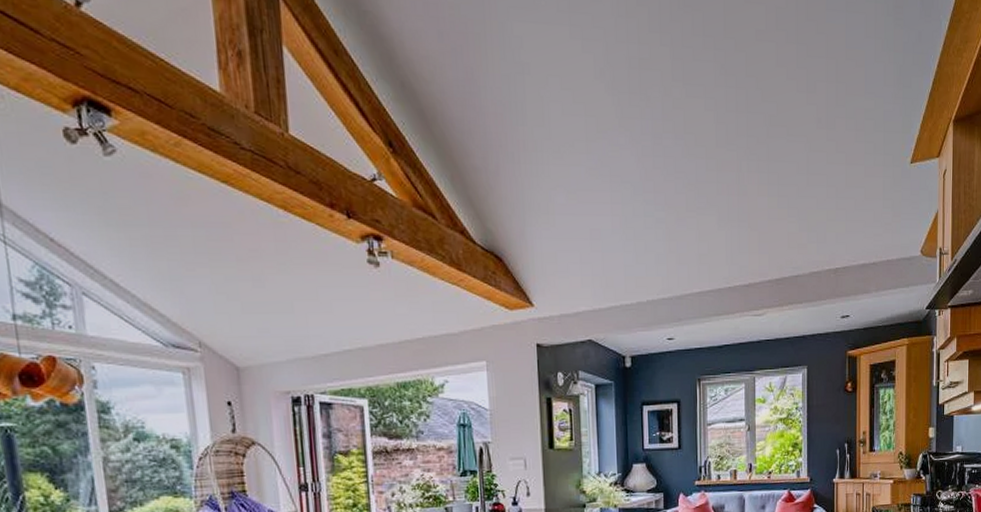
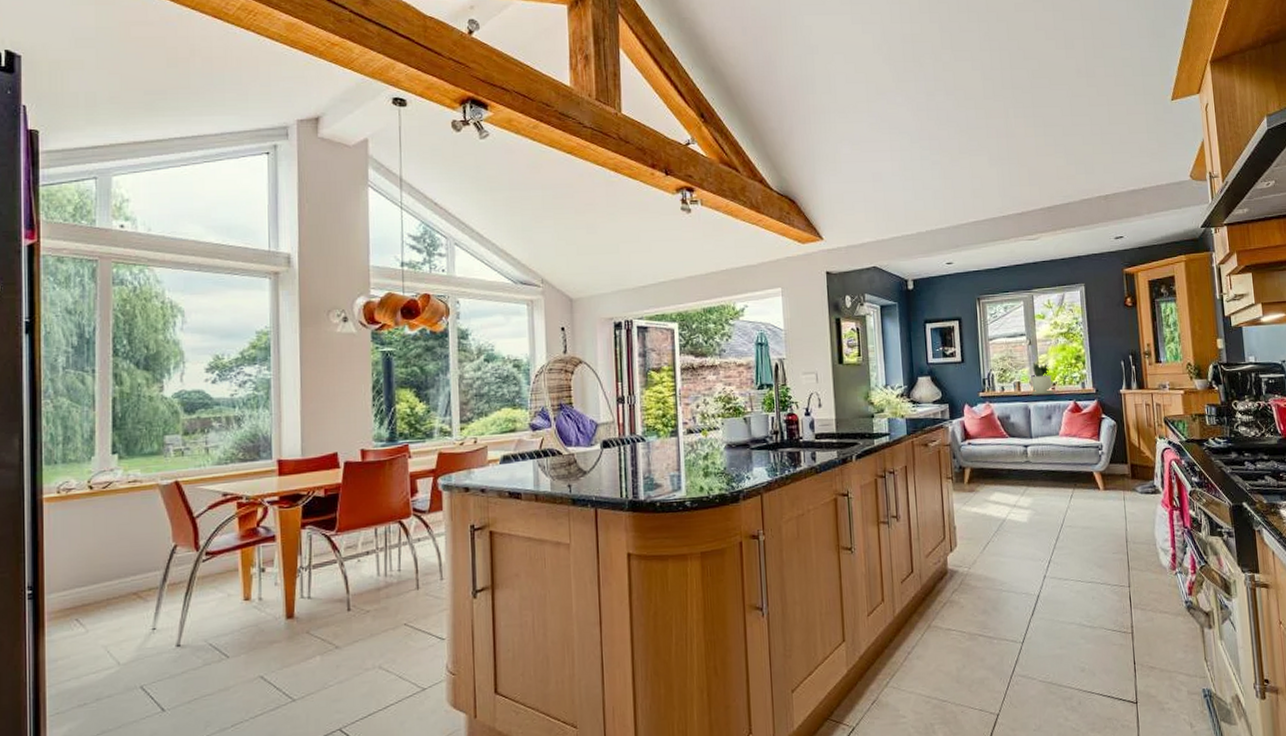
planter: none [746,449,771,485] -> present [1030,362,1056,396]

